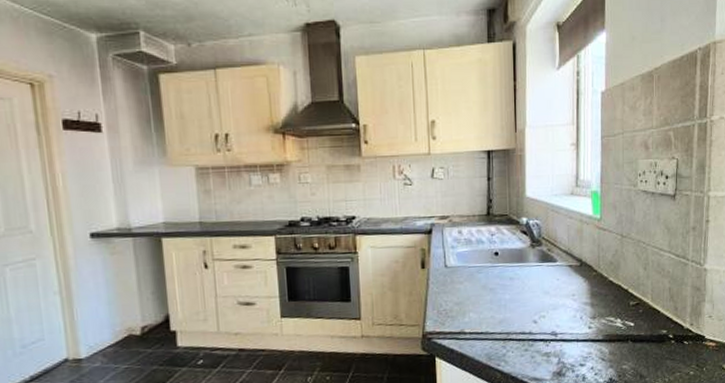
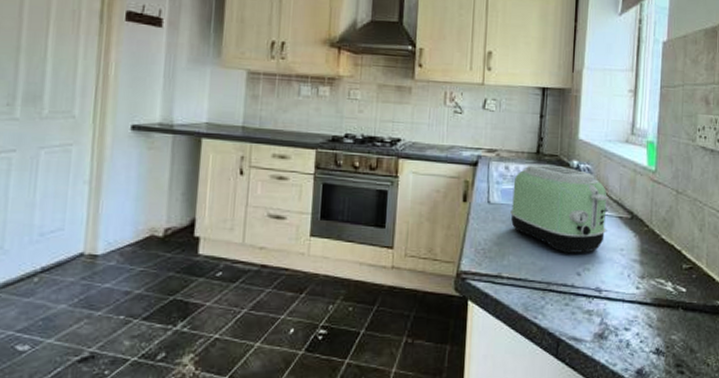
toaster: none [467,224,558,305] -> present [510,164,609,254]

